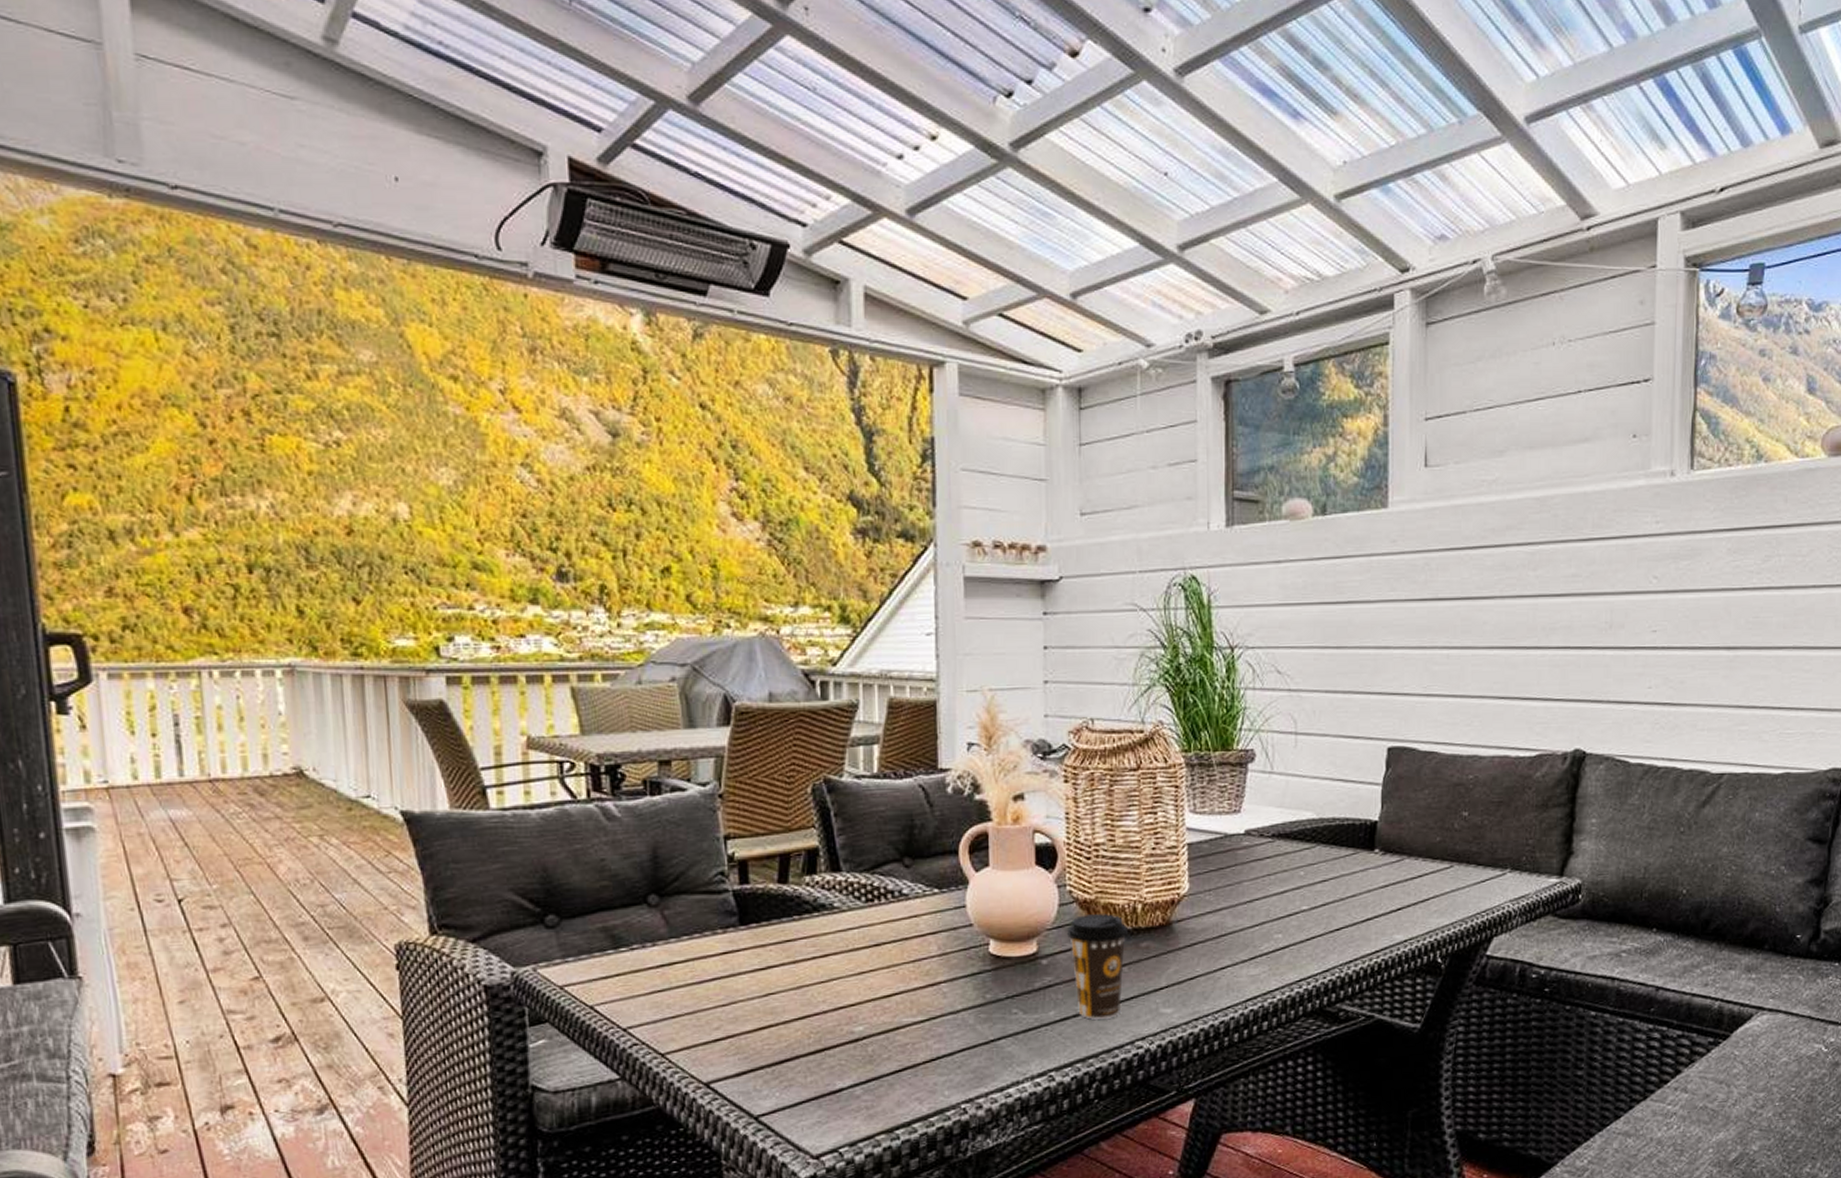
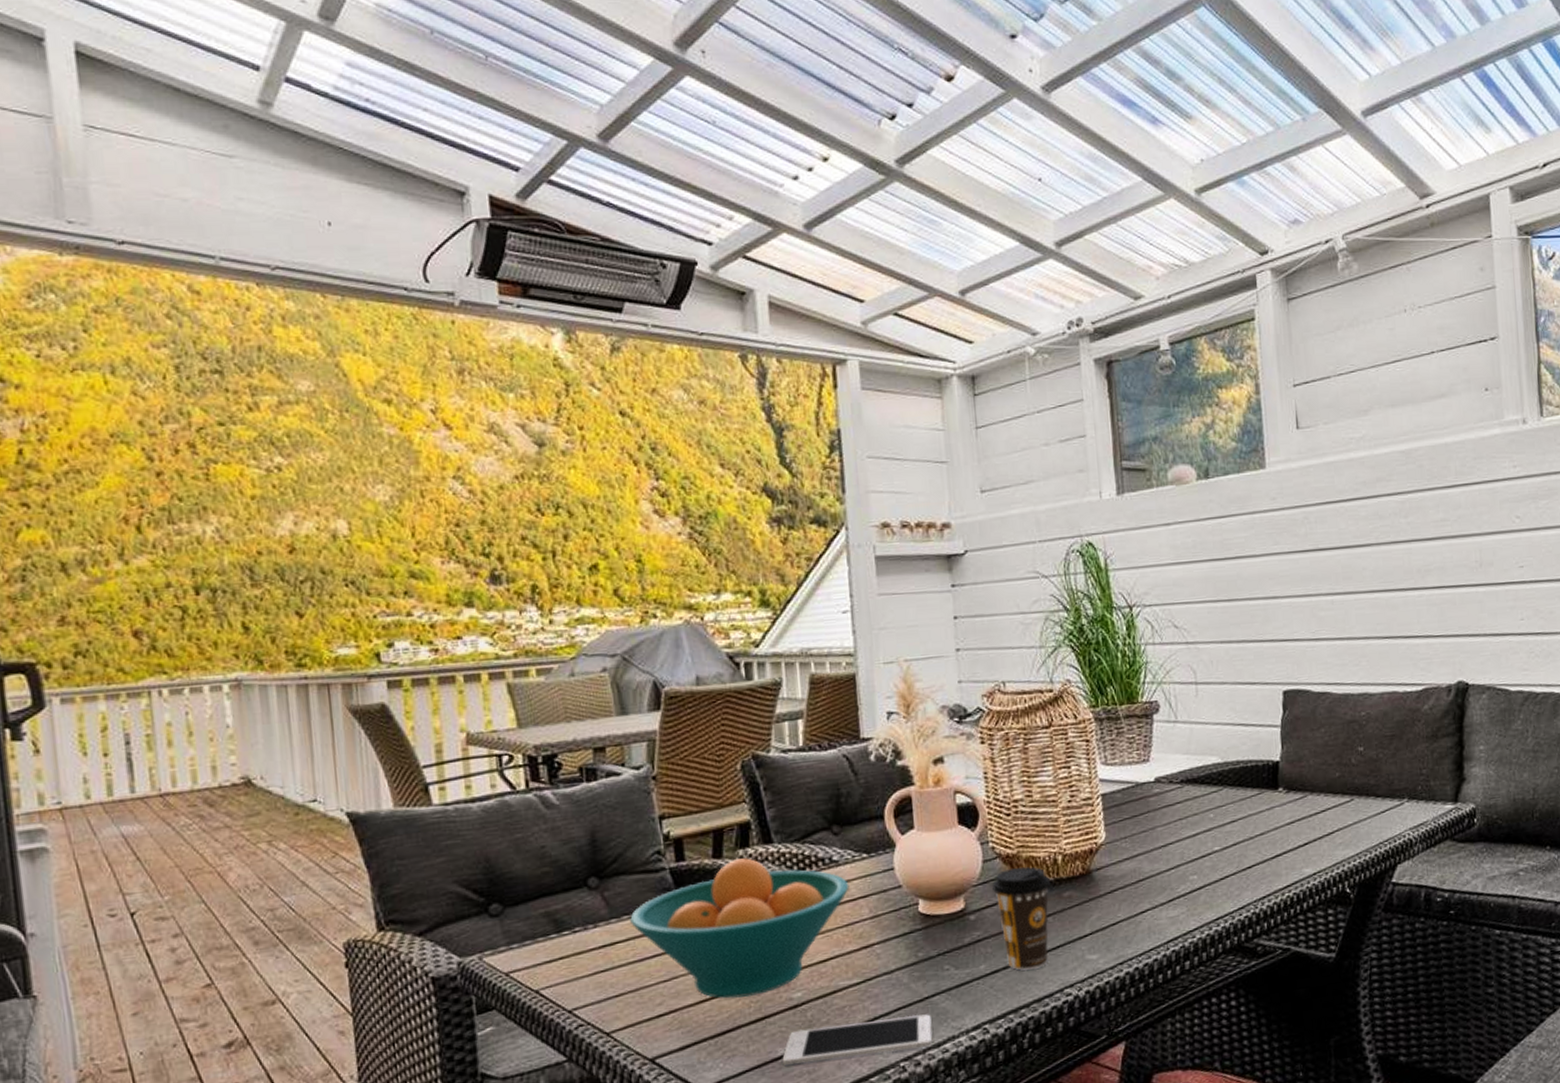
fruit bowl: none [690,885,918,1028] -> present [630,858,850,999]
cell phone: none [840,1057,996,1100] -> present [782,1014,933,1066]

